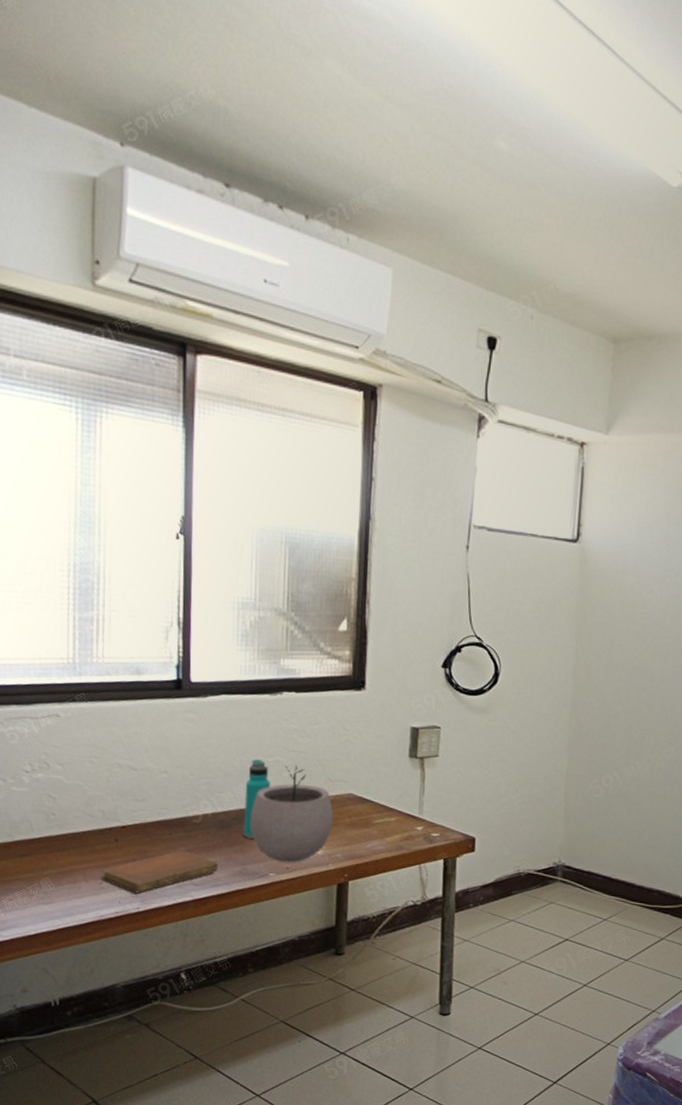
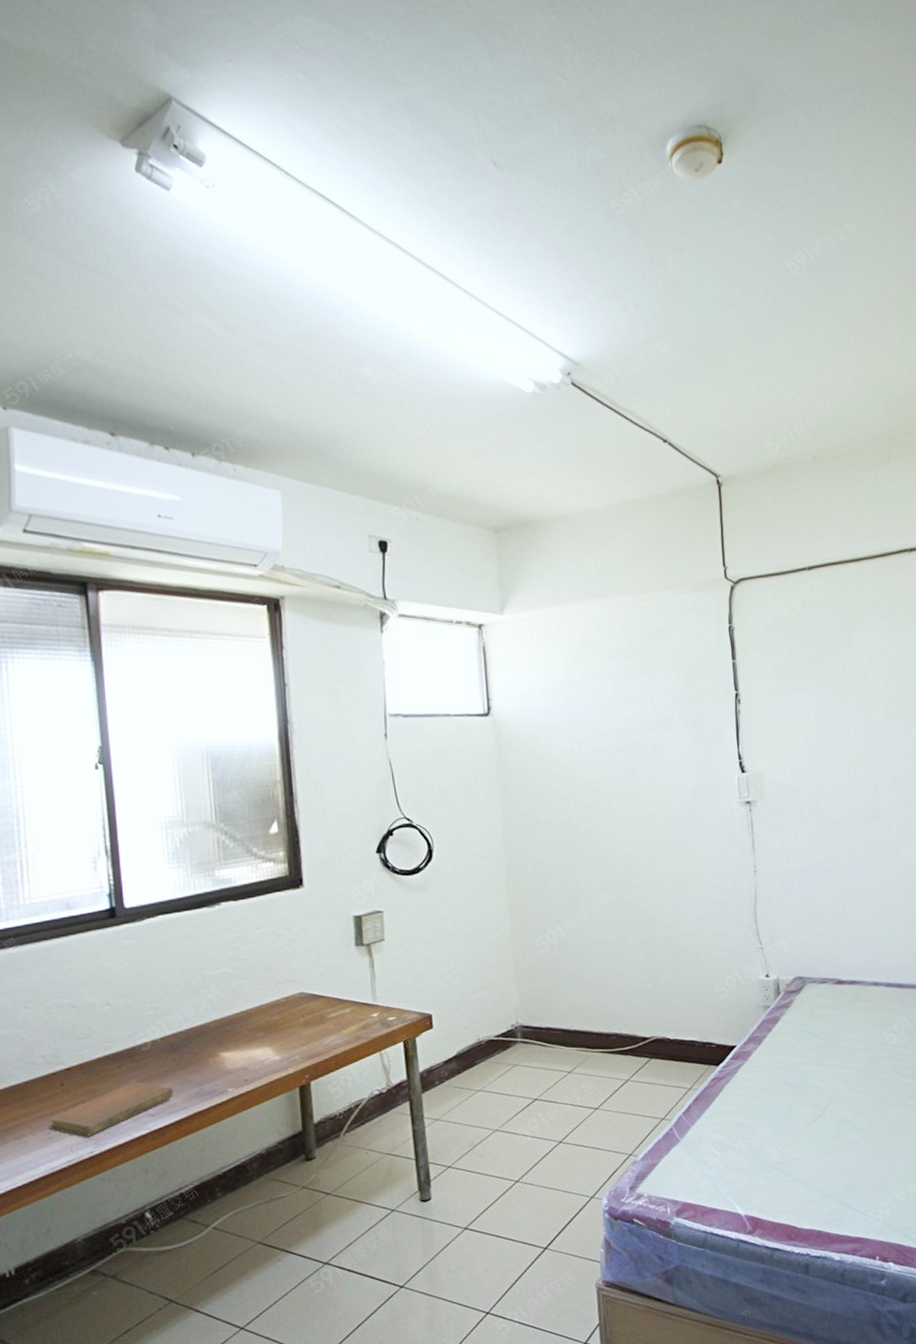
water bottle: present [243,759,271,839] -> none [192,974,219,1057]
plant pot: present [250,765,334,863] -> none [201,973,288,1075]

